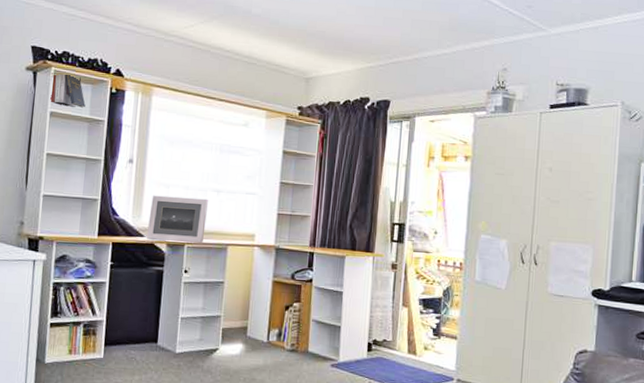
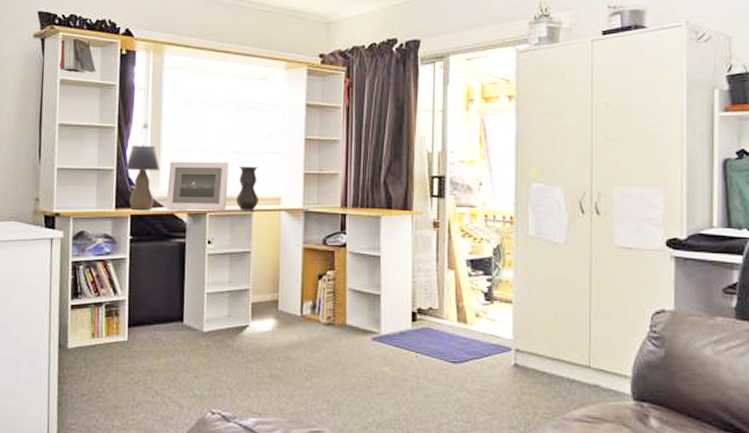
table lamp: none [108,177,143,239] -> present [124,144,160,210]
vase: none [213,203,235,245] -> present [236,166,259,210]

